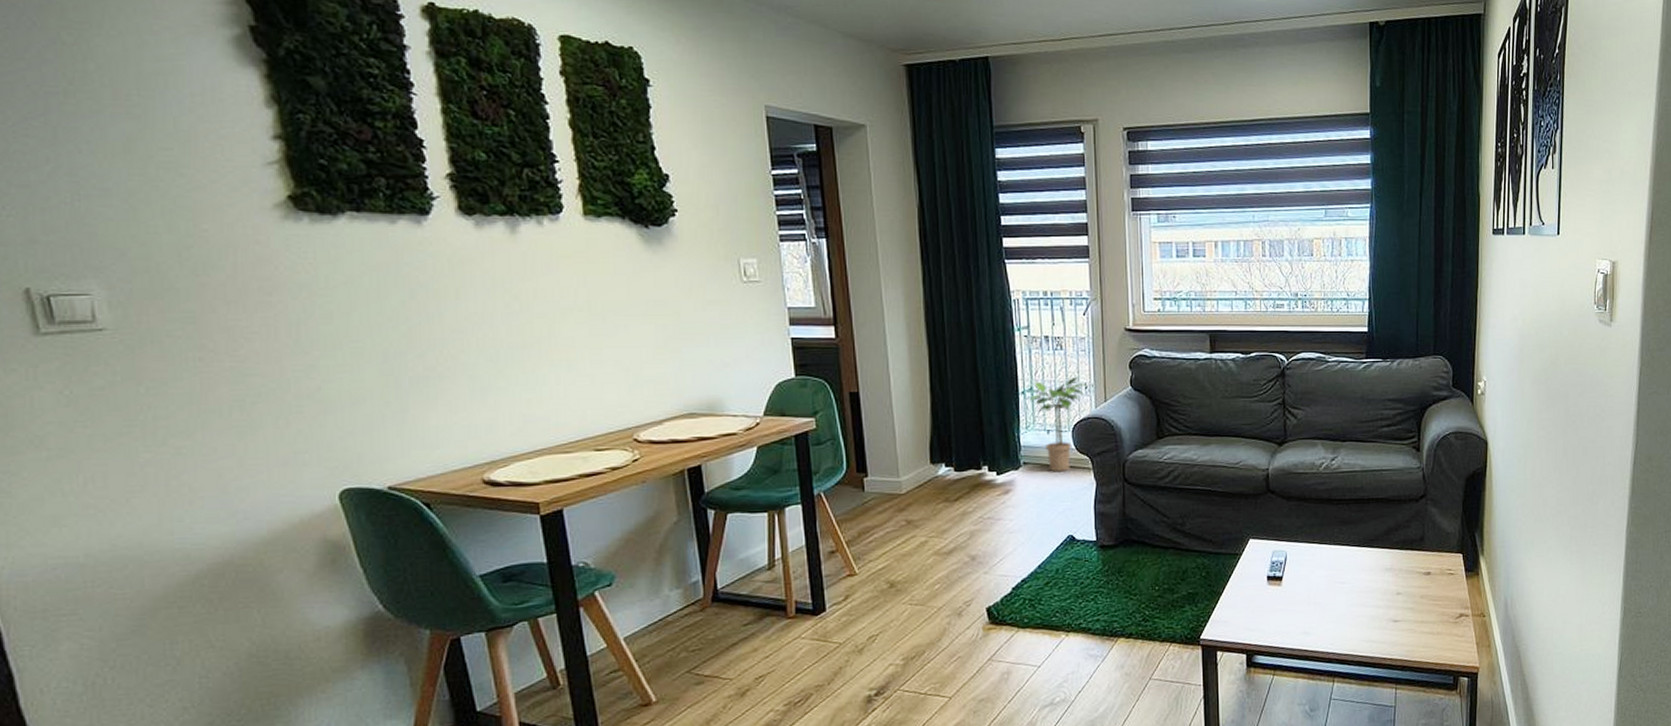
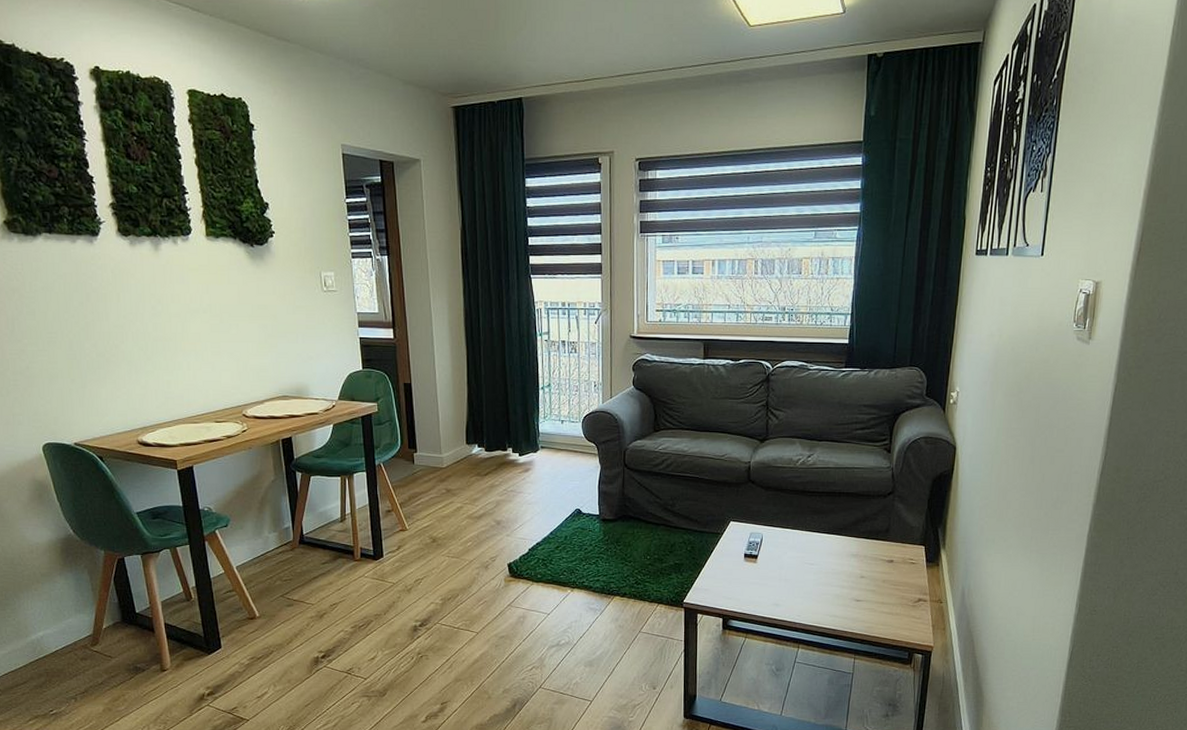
potted plant: present [1026,376,1088,472] -> none [545,376,597,456]

